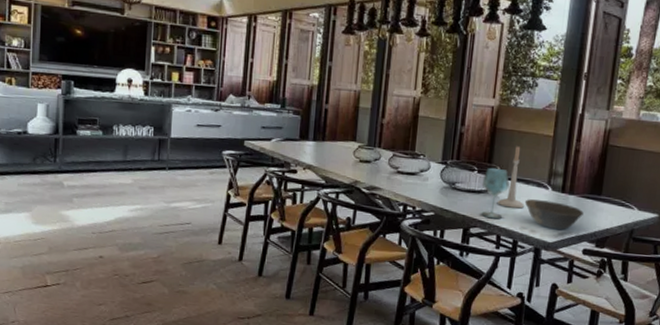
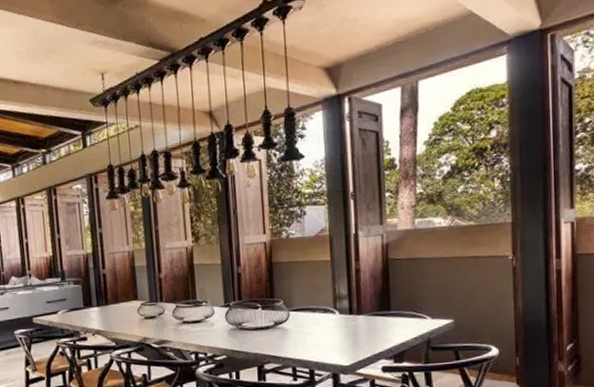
wine glass: present [481,167,510,220] -> none [267,301,296,352]
candlestick: present [497,146,524,209] -> none [286,276,314,339]
bowl: present [524,199,584,230] -> none [314,324,376,353]

